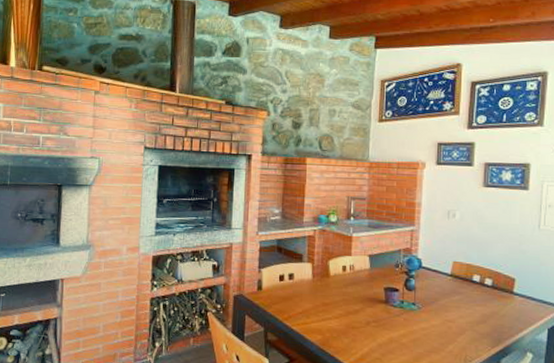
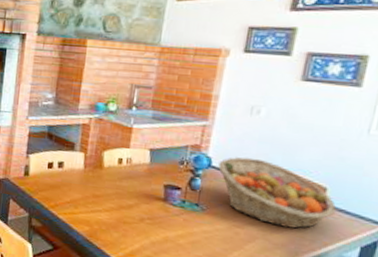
fruit basket: none [428,256,525,318] -> present [218,157,337,229]

